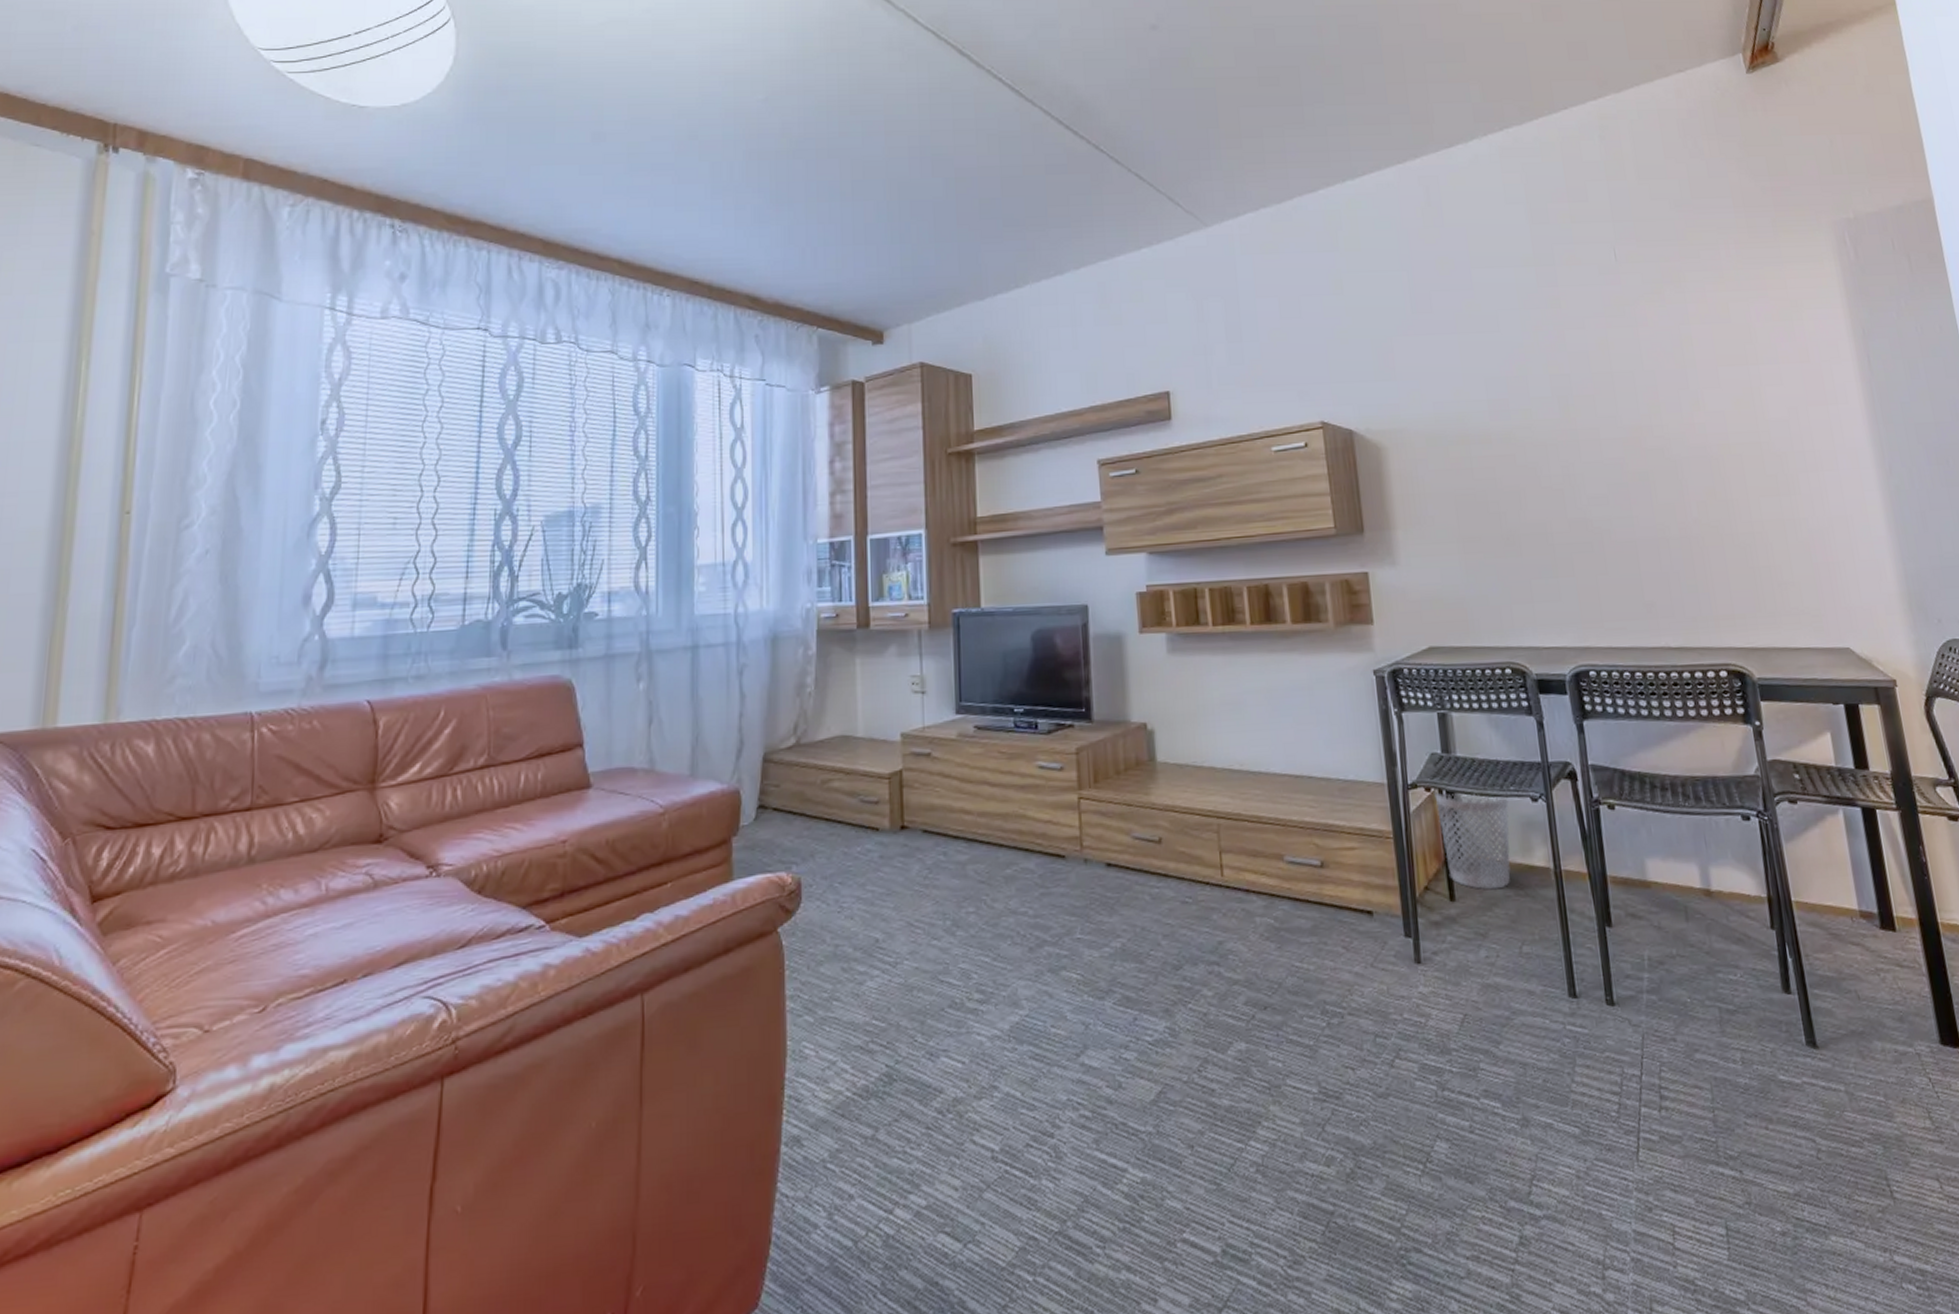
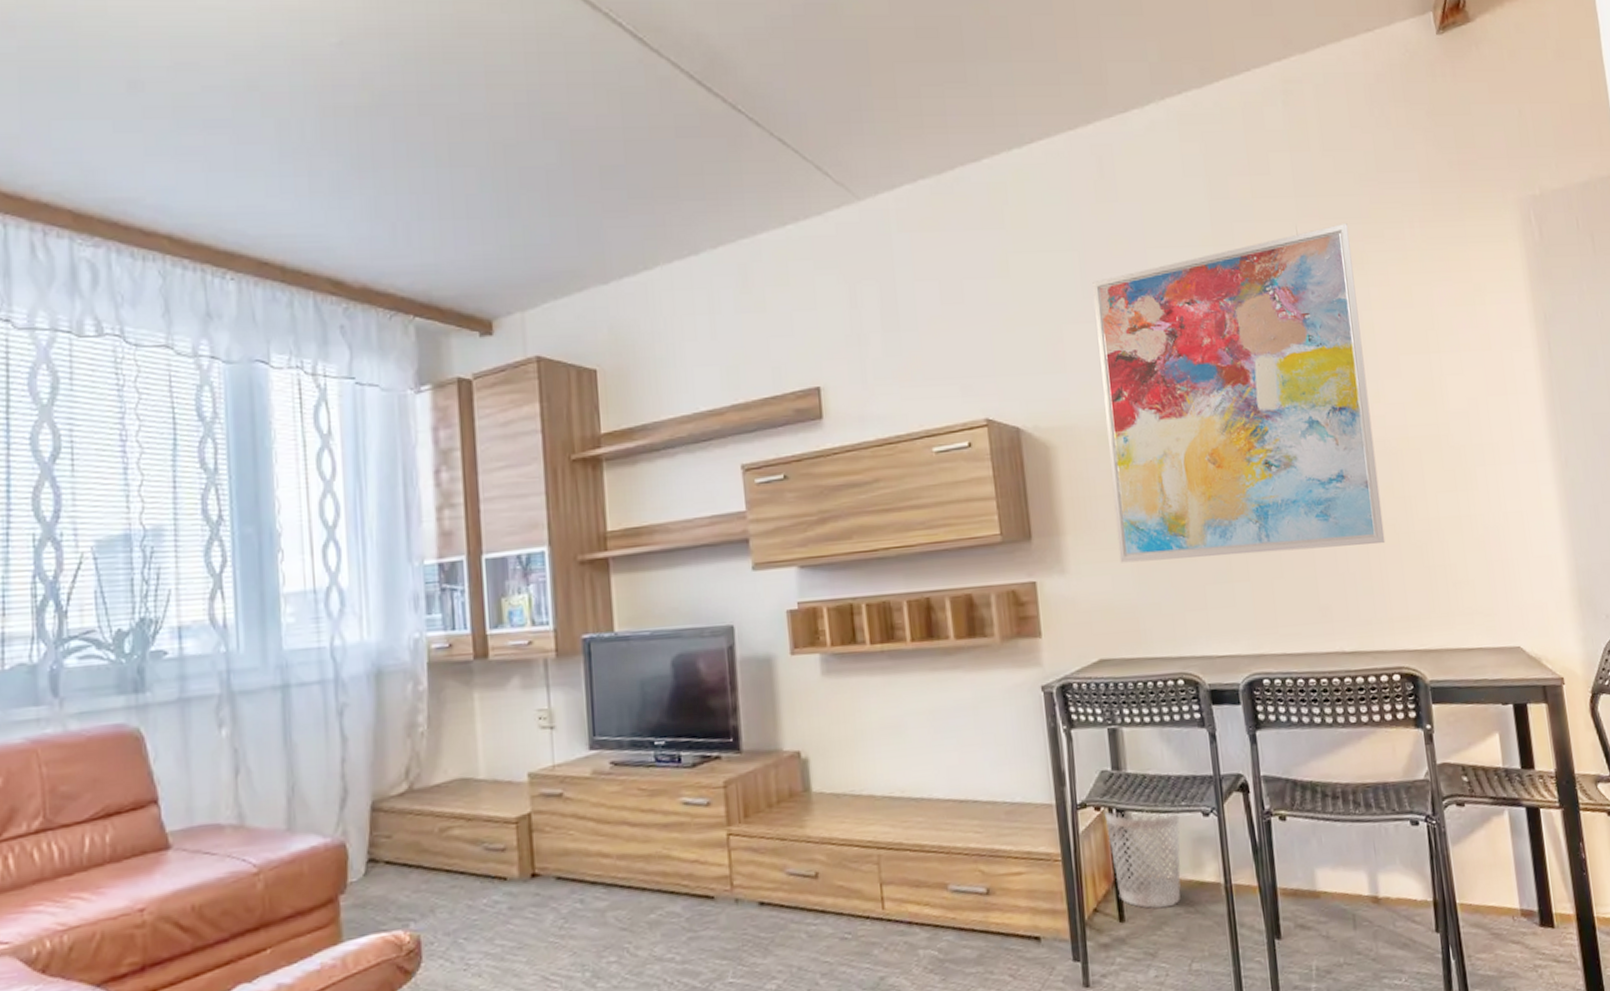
wall art: none [1421,245,1709,557] -> present [1092,224,1386,563]

